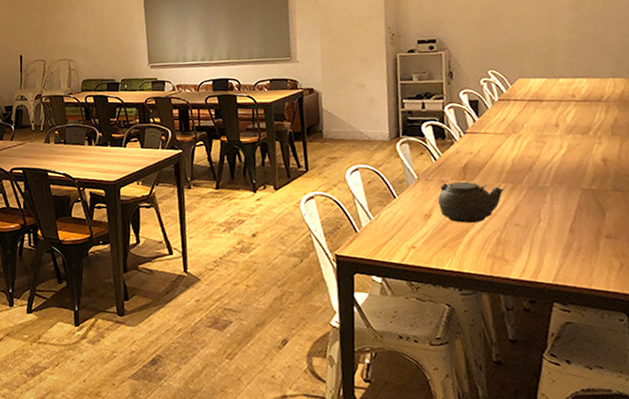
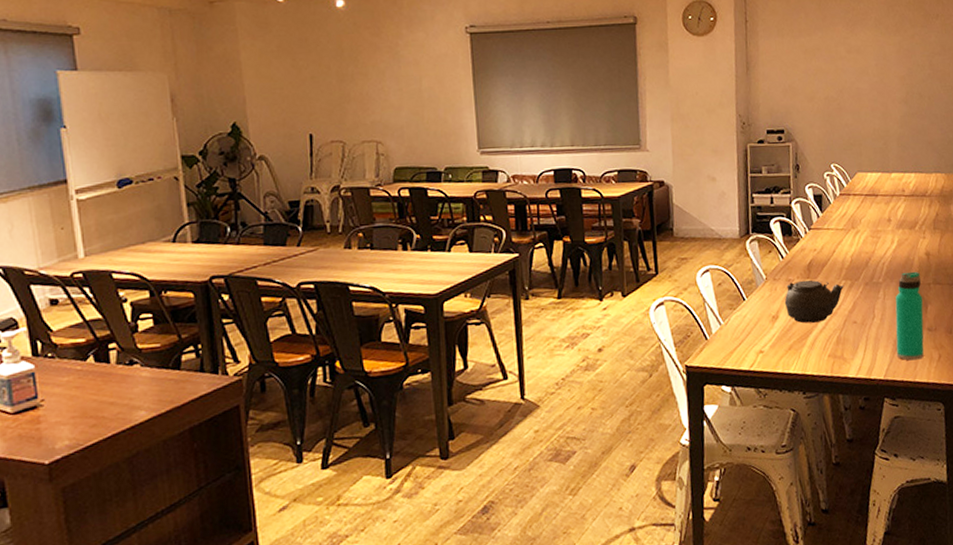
water bottle: none [565,177,602,267] -> present [895,271,924,361]

